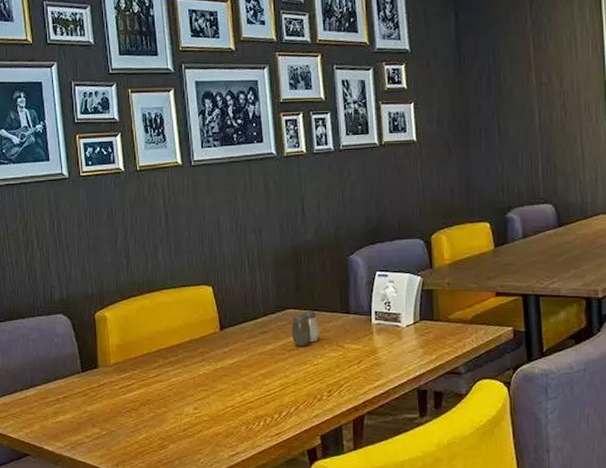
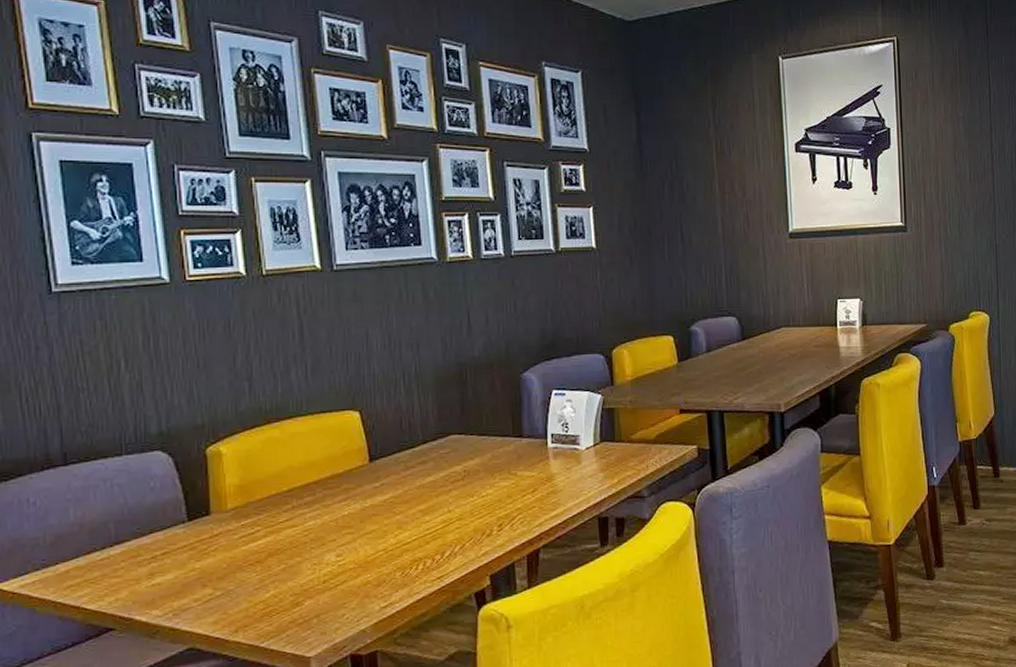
salt and pepper shaker: present [292,310,320,346] -> none [456,435,489,477]

